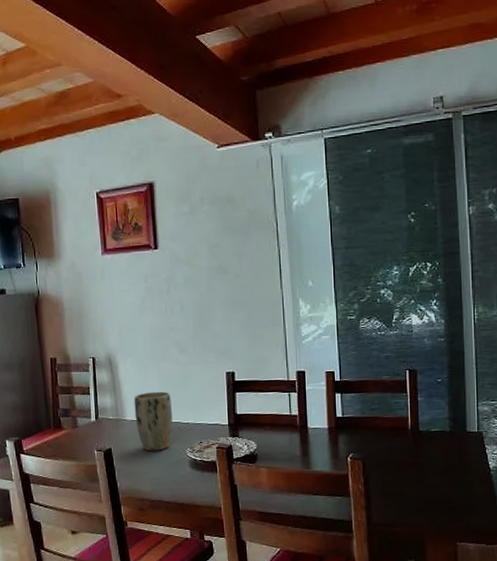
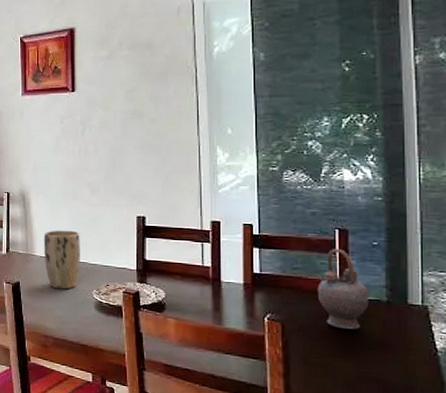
teapot: none [391,387,435,460] -> present [317,248,369,330]

